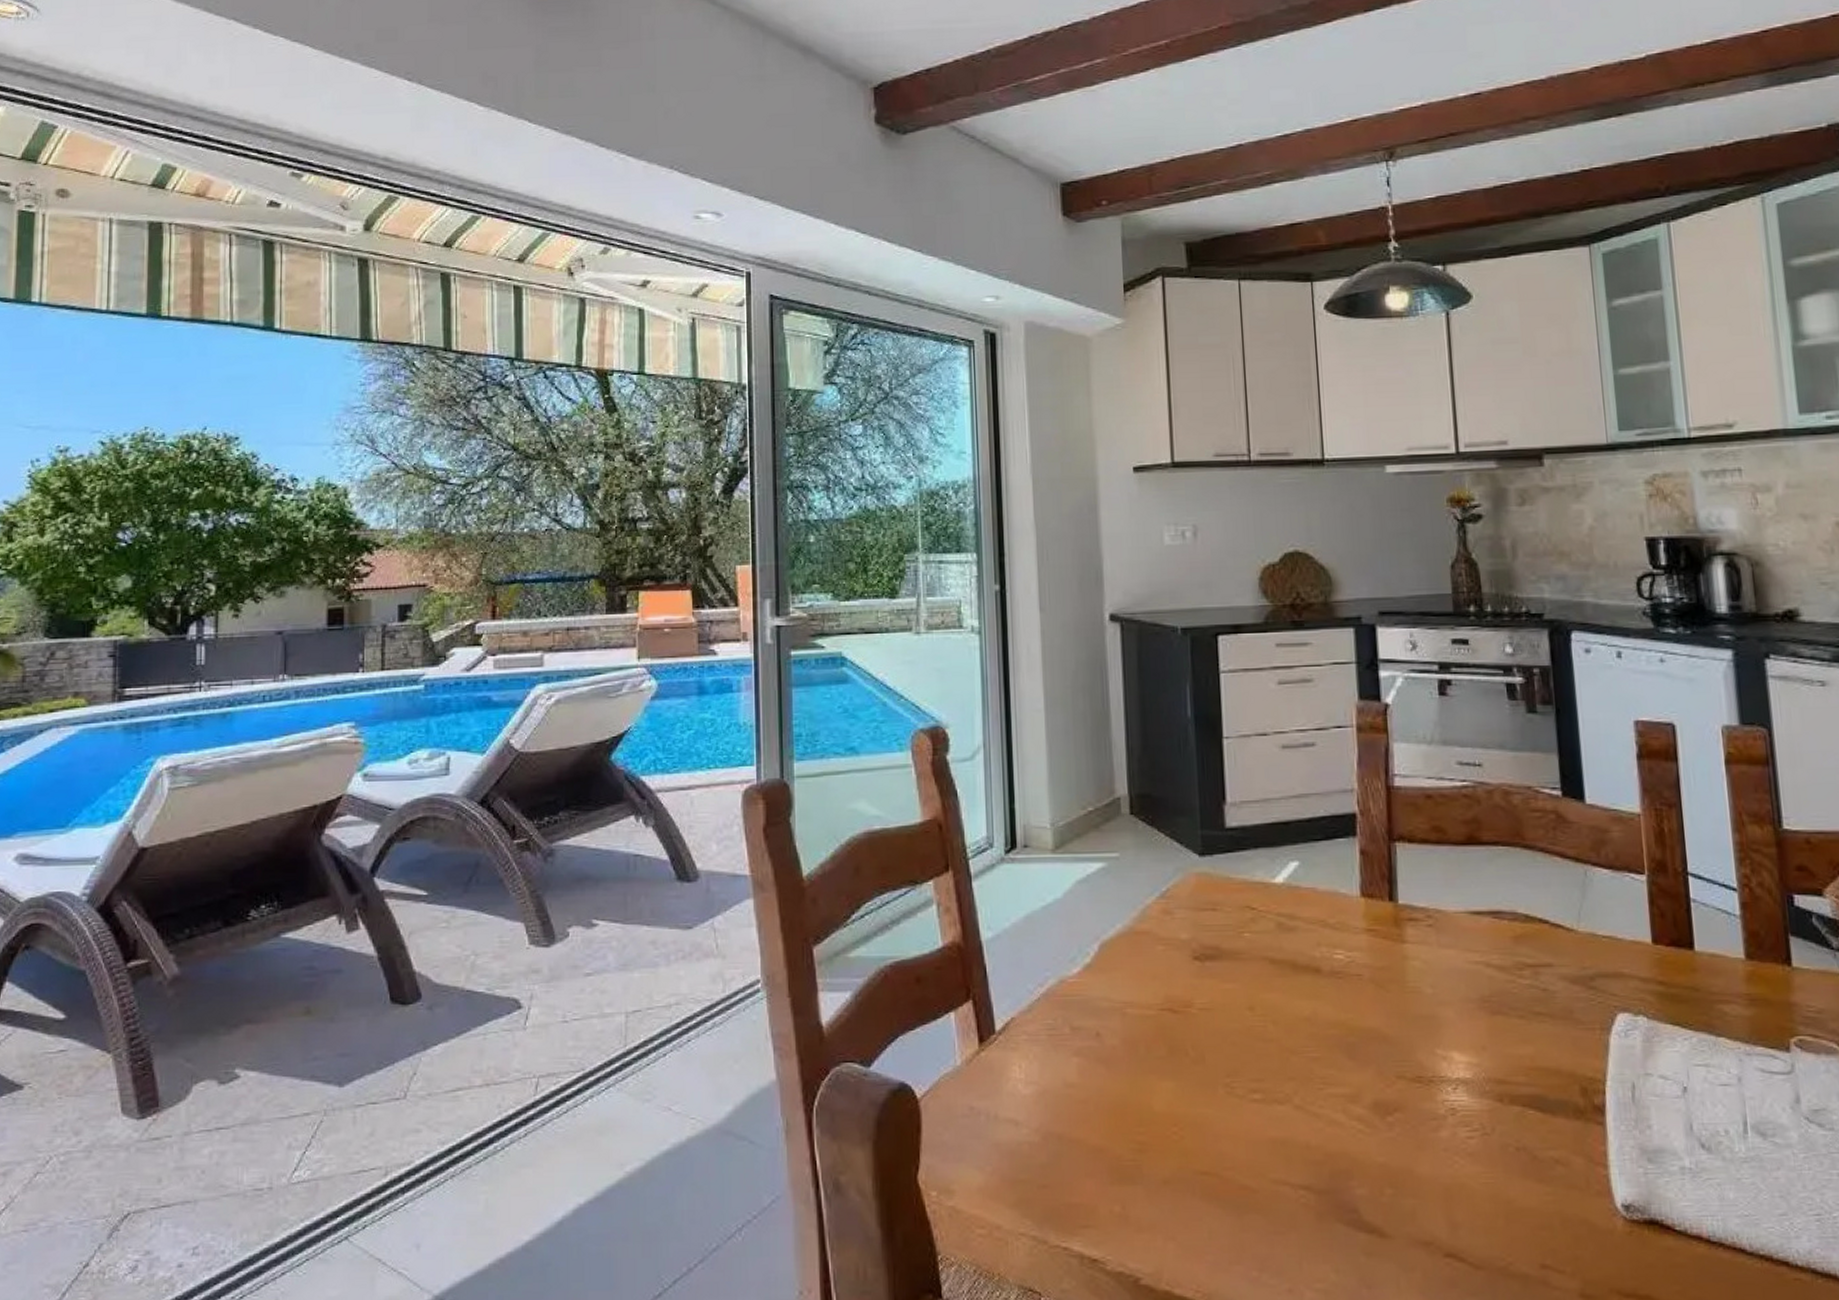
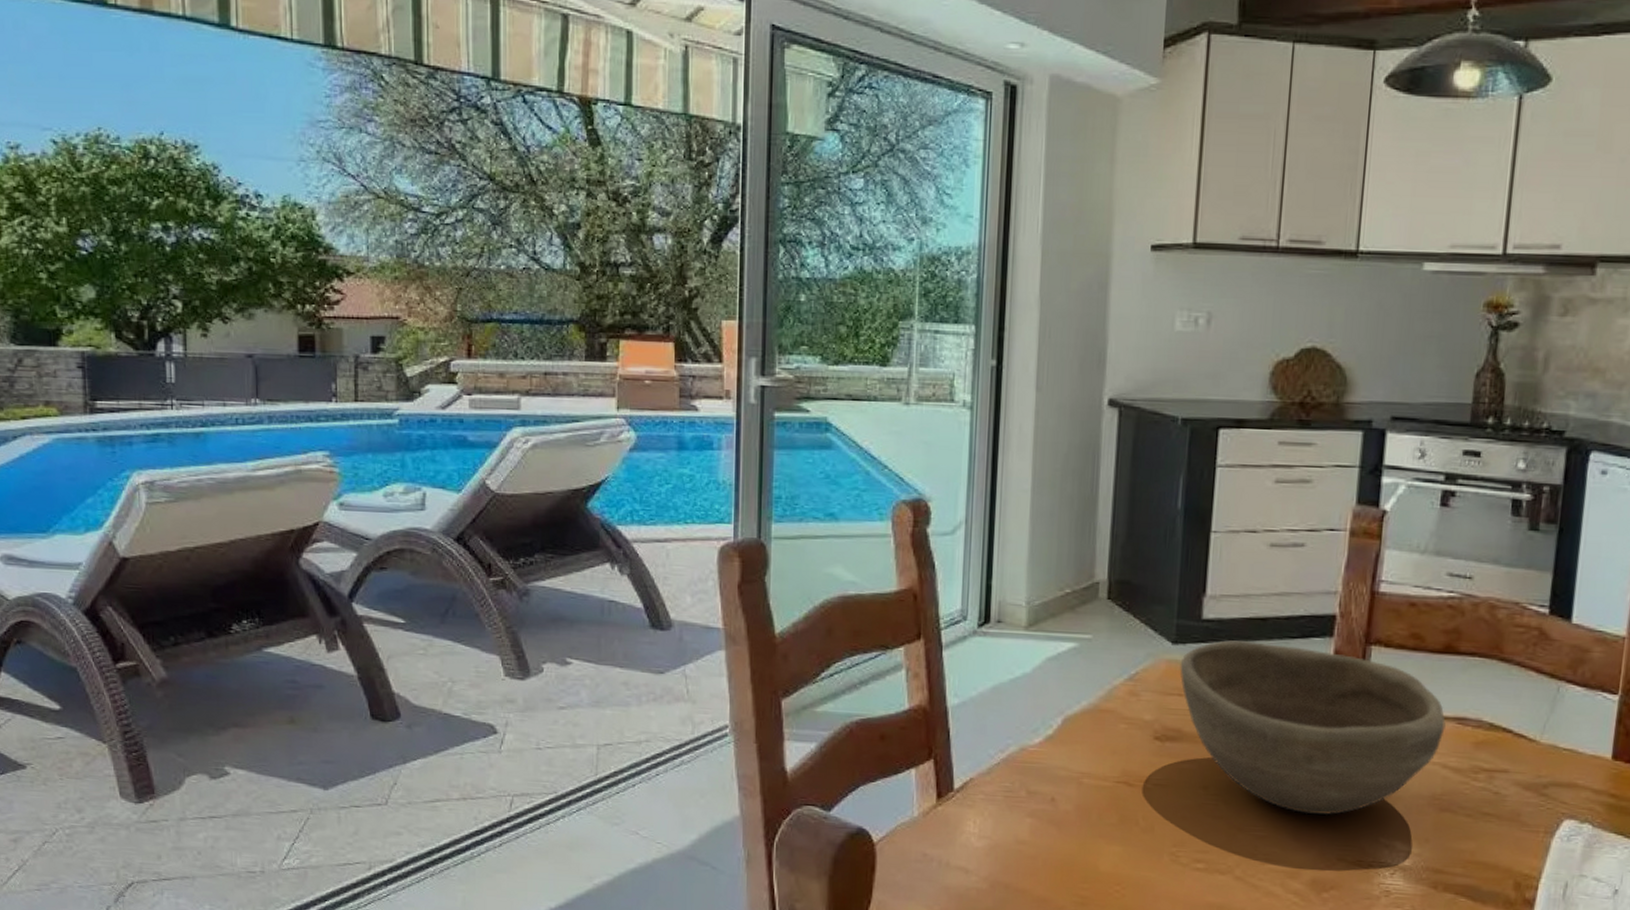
bowl: none [1209,847,1482,1029] -> present [1179,640,1446,816]

